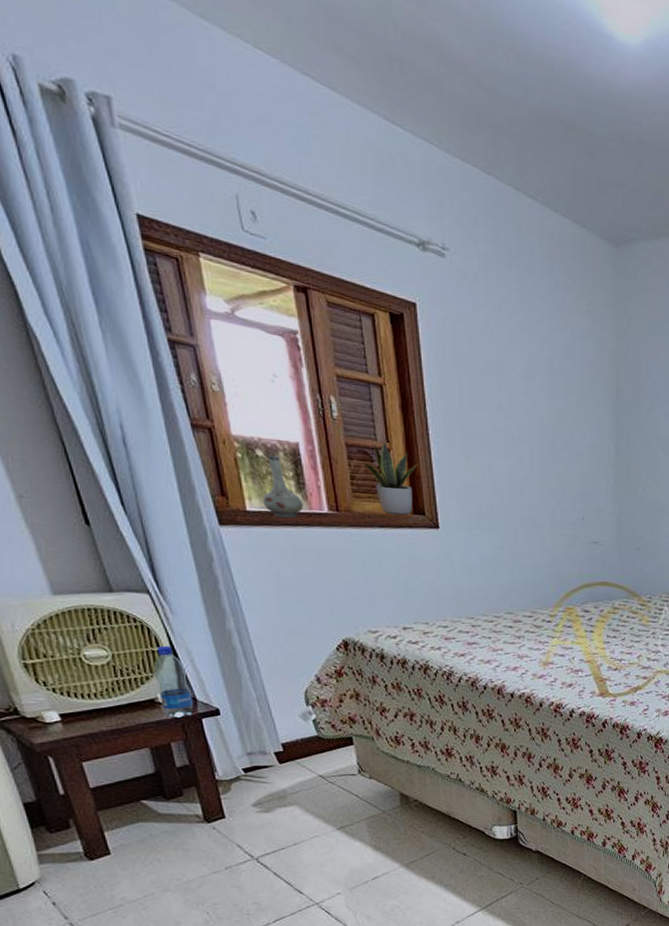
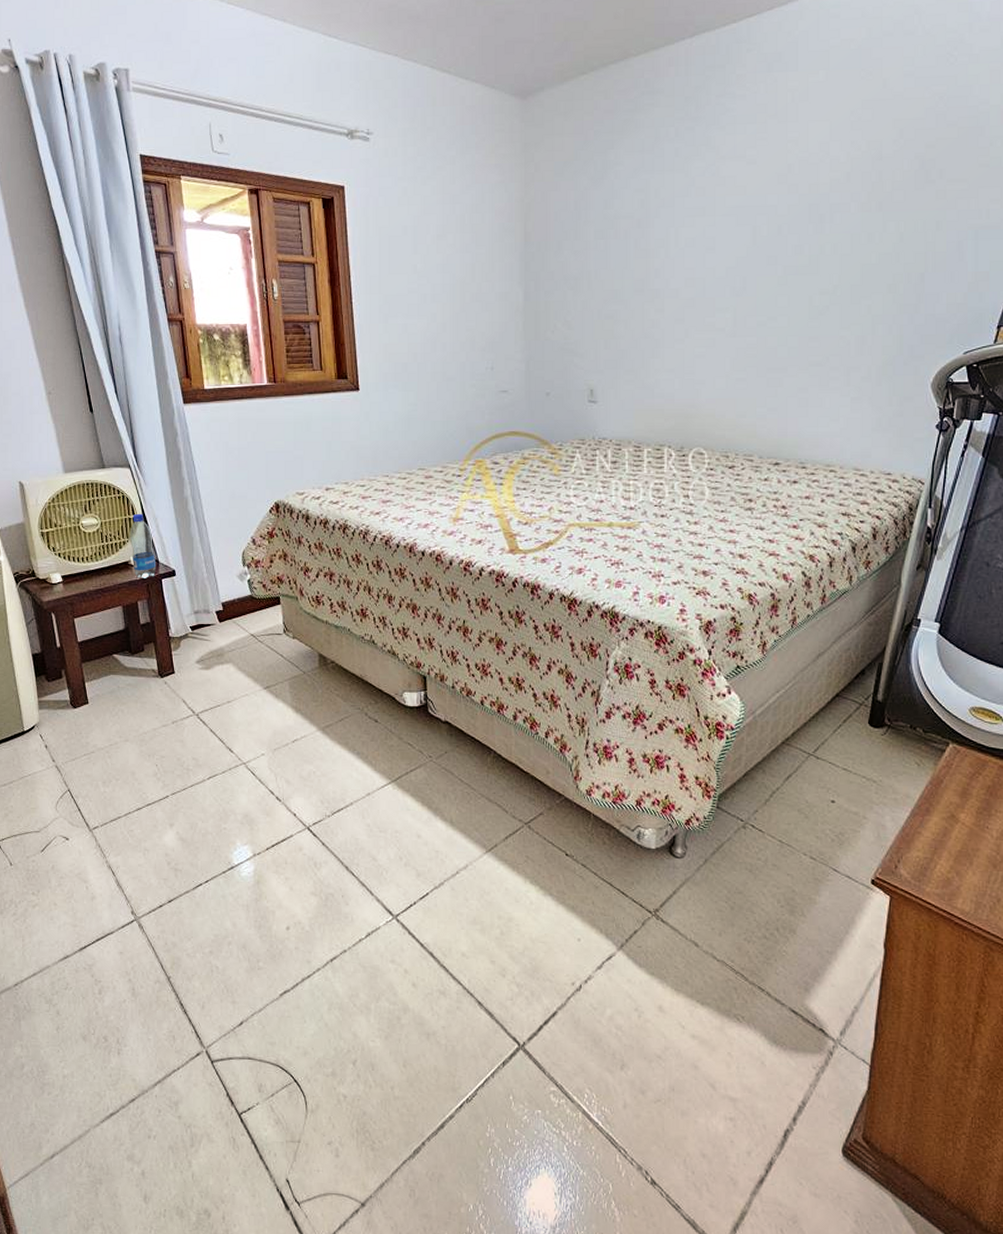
vase: present [262,454,304,518] -> none [217,337,248,392]
potted plant: present [360,441,420,516] -> none [295,314,344,382]

